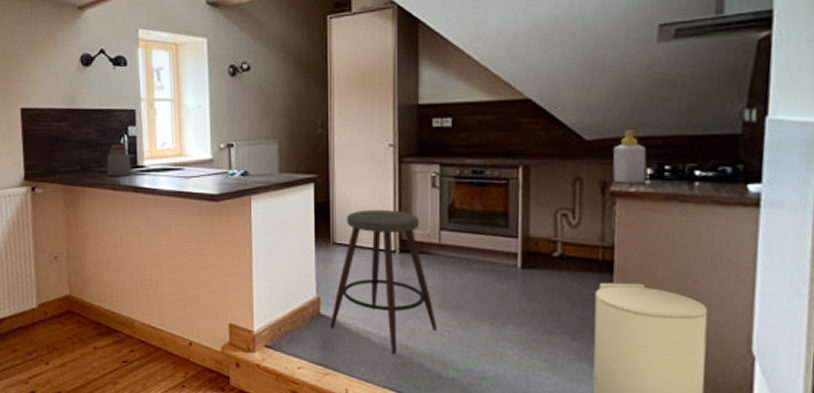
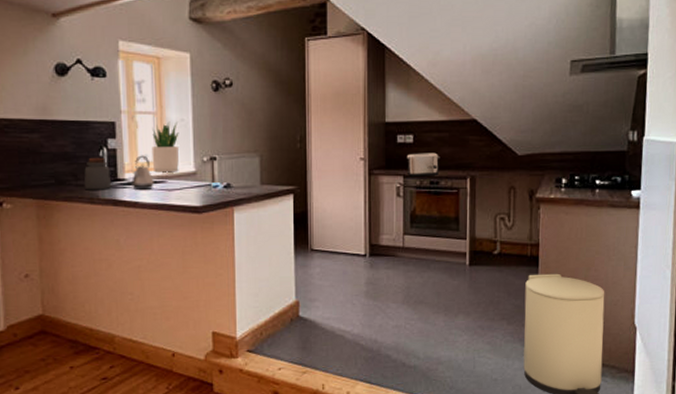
kettle: none [150,142,172,176] -> present [132,155,154,190]
planter: none [169,109,196,160] -> present [151,123,179,173]
bar stool: present [330,209,438,355] -> none [308,217,402,349]
toaster: none [443,138,485,165] -> present [406,152,440,177]
soap bottle: present [612,130,647,184] -> none [537,147,562,191]

